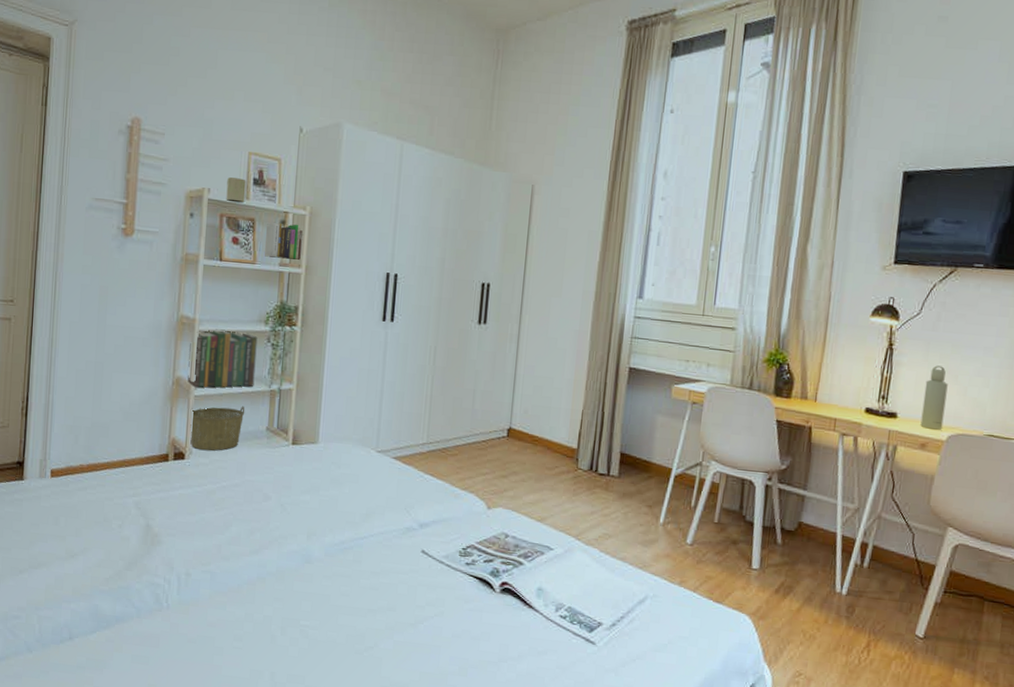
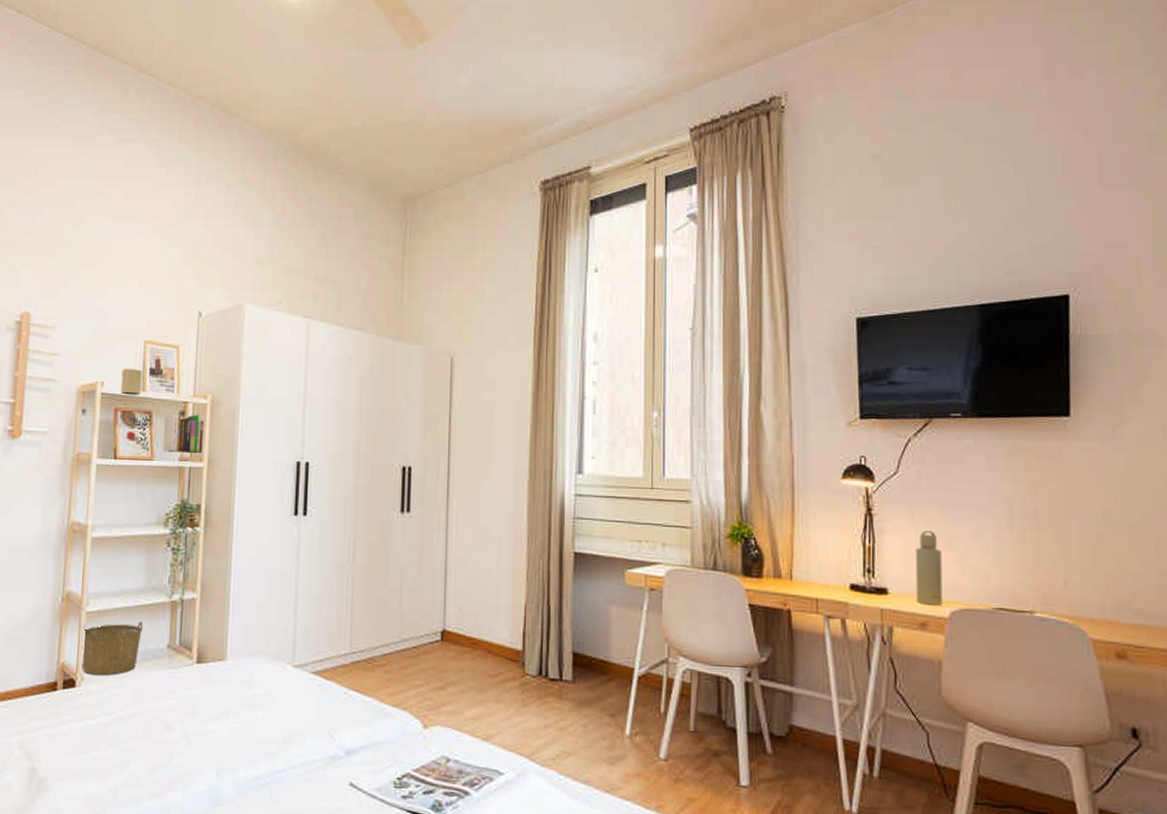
books: present [187,329,258,388] -> none [79,535,156,603]

